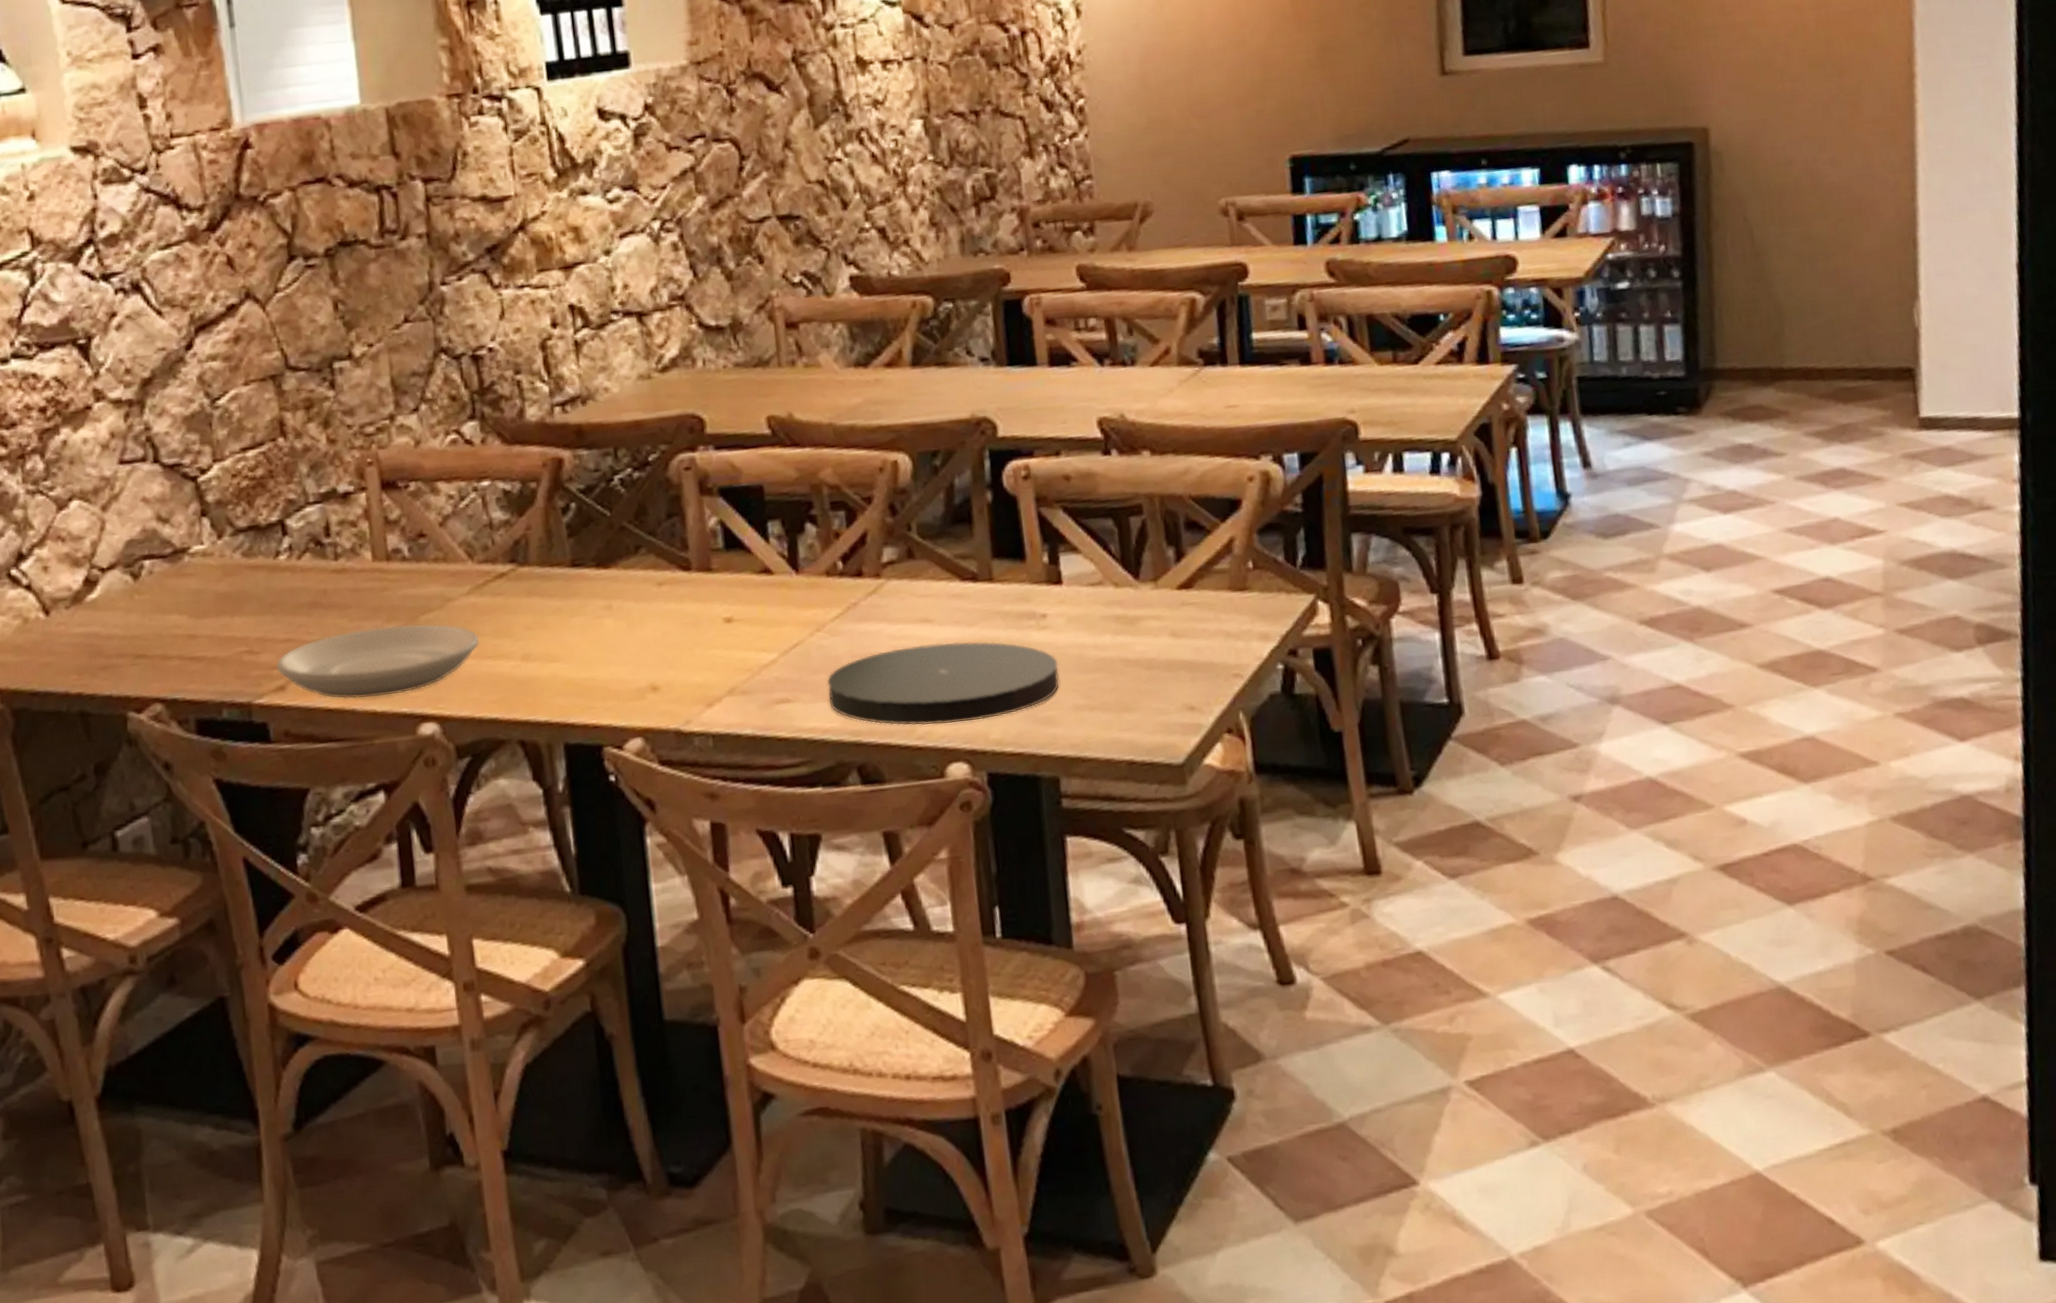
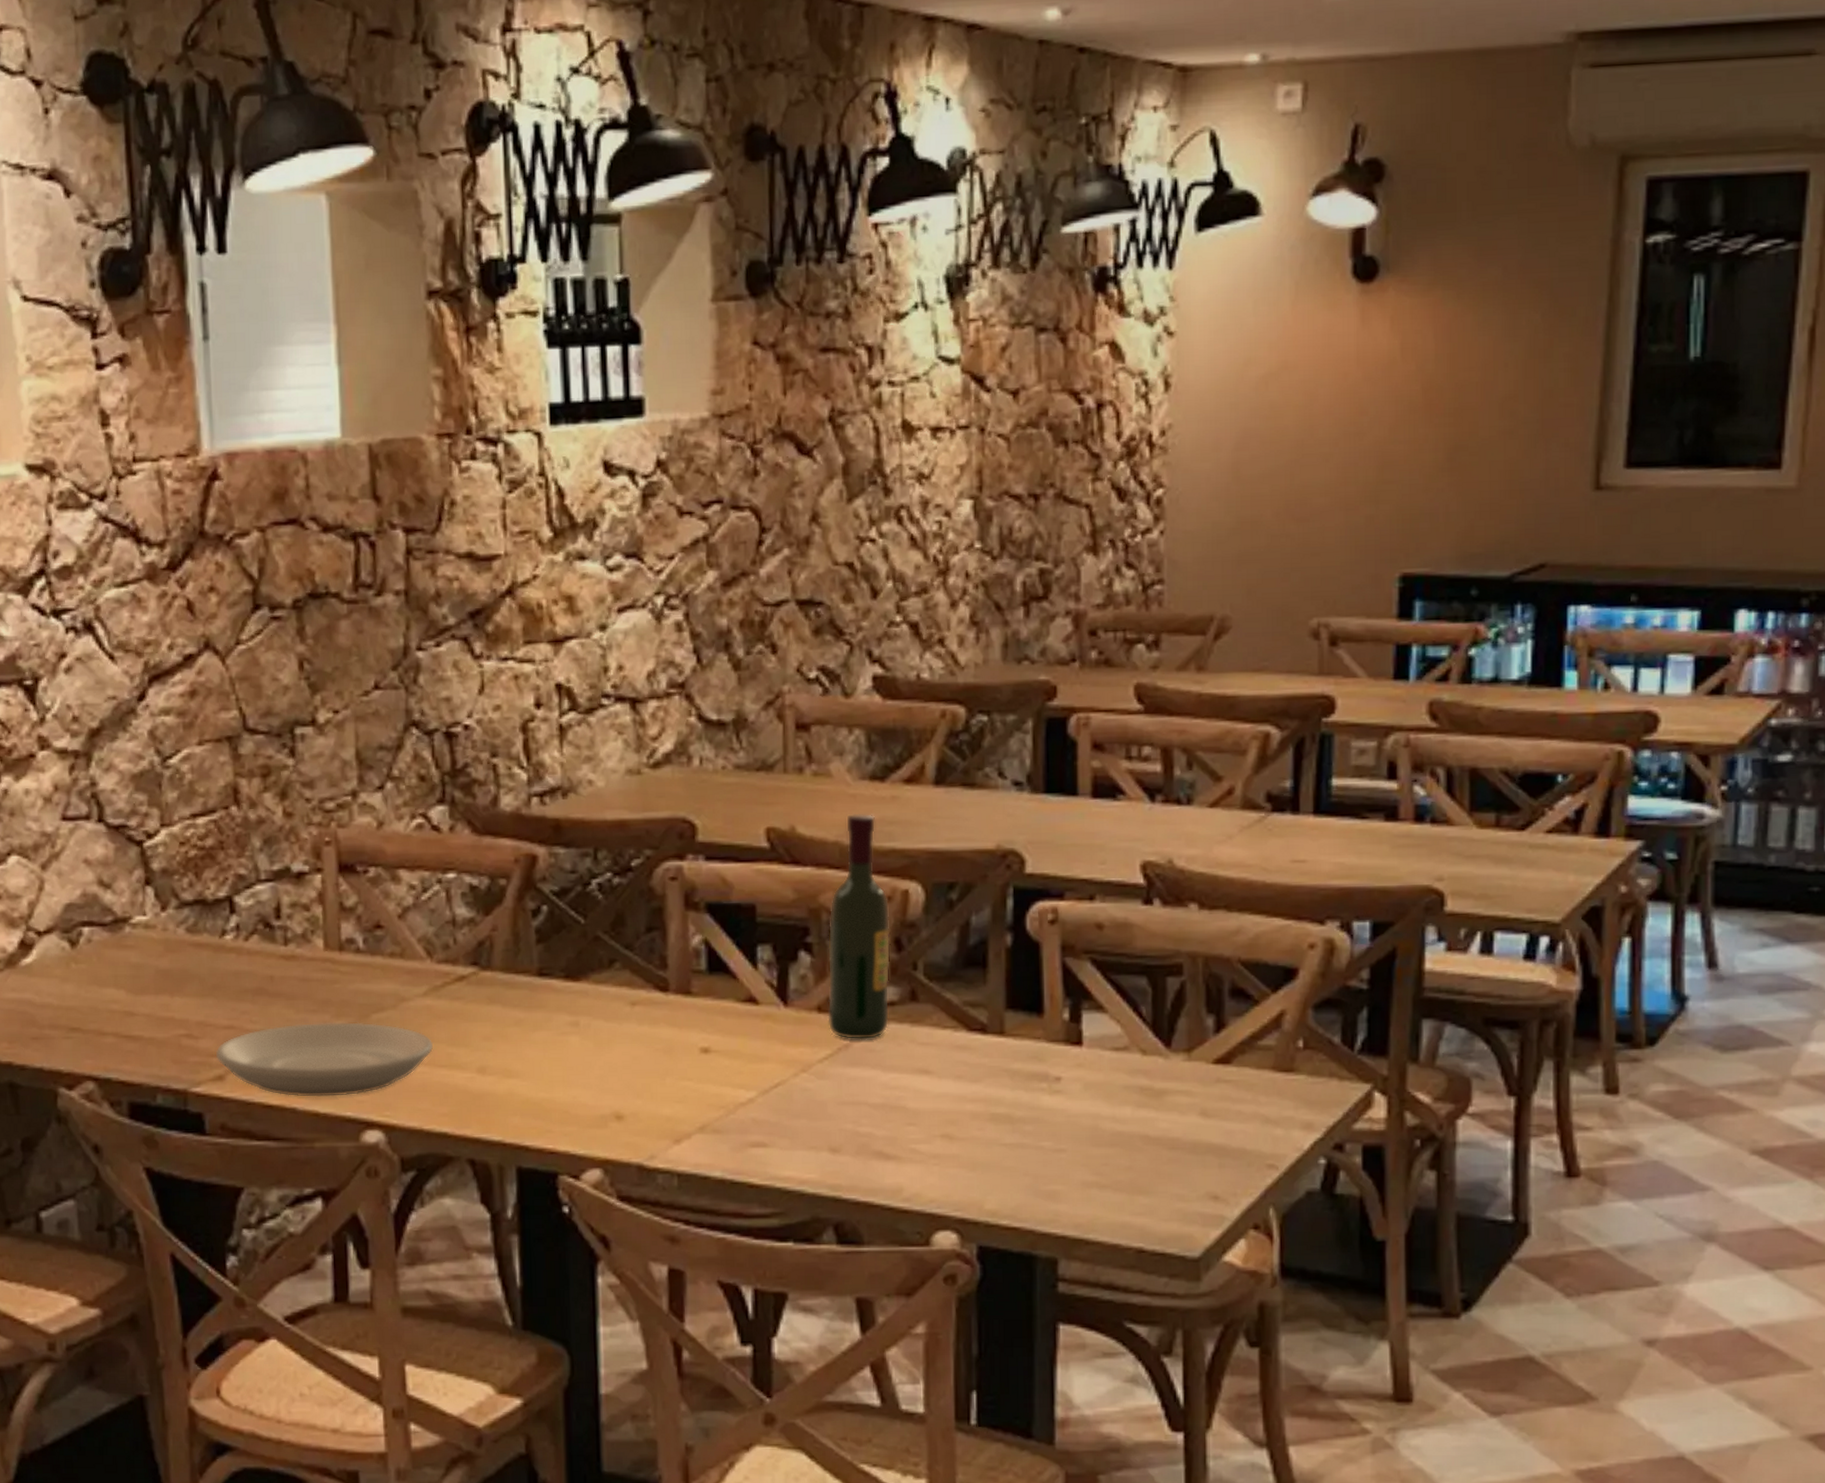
plate: present [826,641,1060,726] -> none [808,1098,1070,1188]
wine bottle: none [829,396,891,599] -> present [827,813,891,1040]

